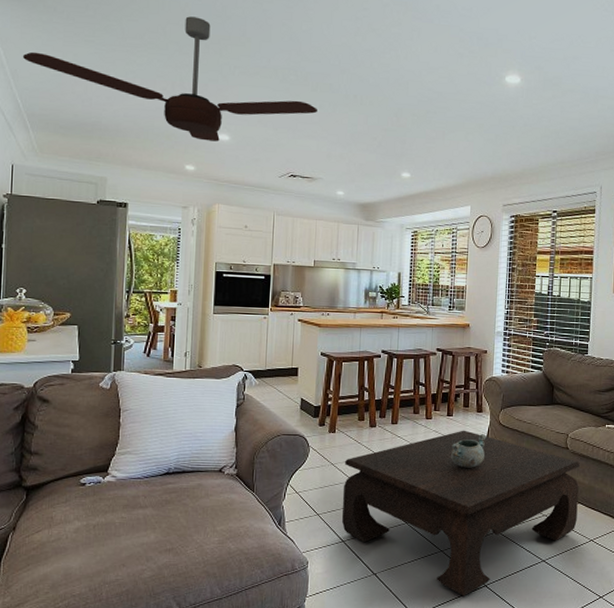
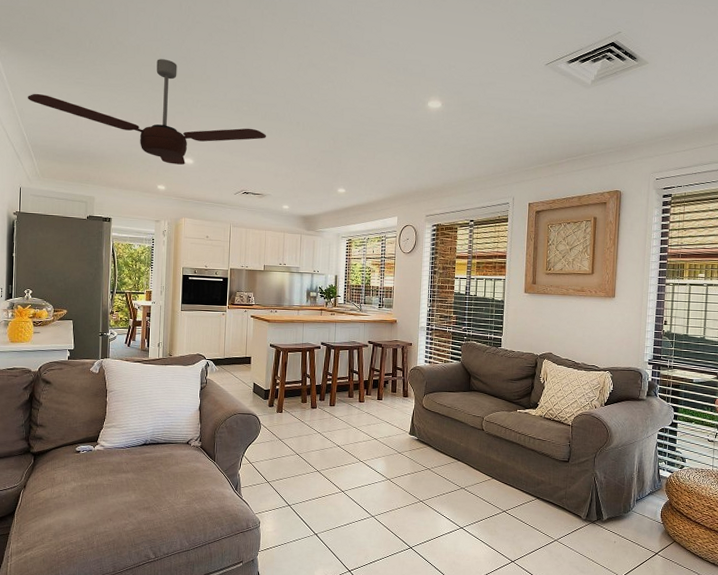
coffee table: present [342,430,580,596] -> none [288,412,494,556]
decorative bowl: present [451,434,488,468] -> none [381,416,413,445]

